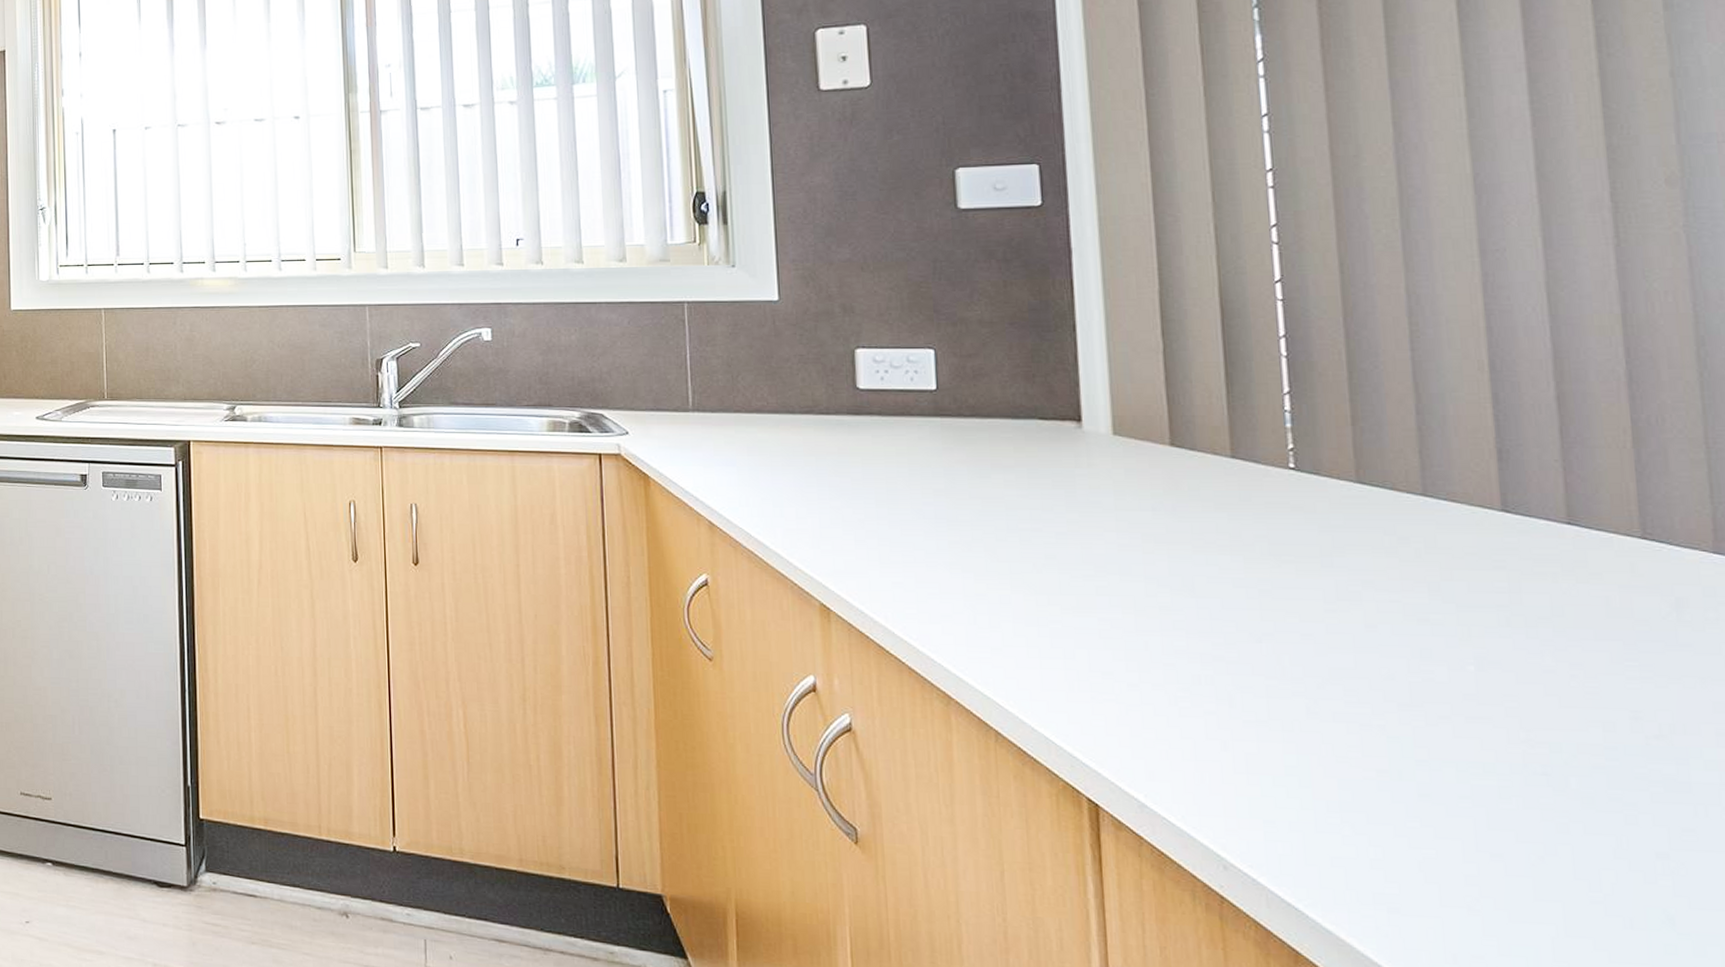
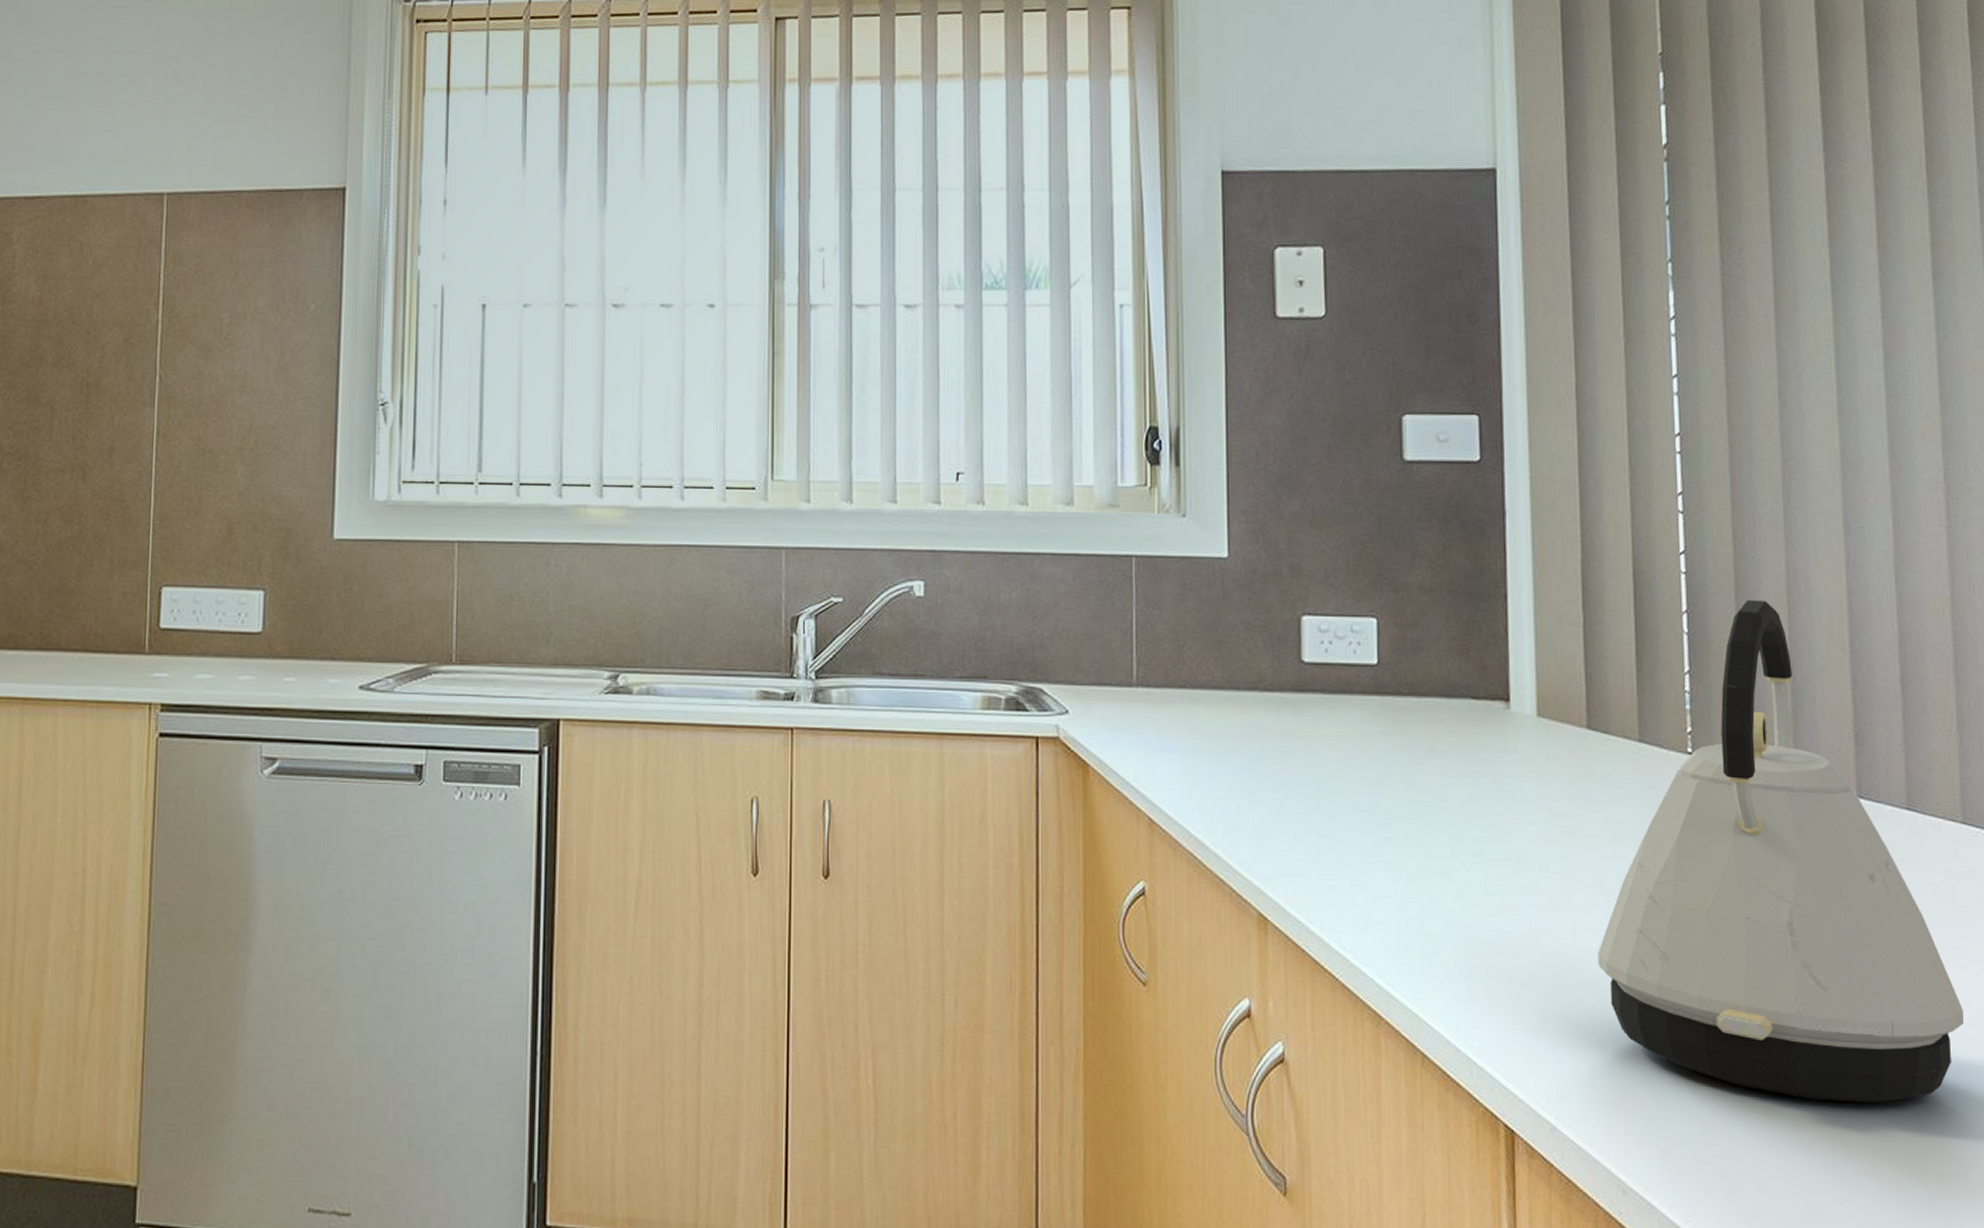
kettle: none [1188,323,1646,806] -> present [1597,600,1964,1103]

